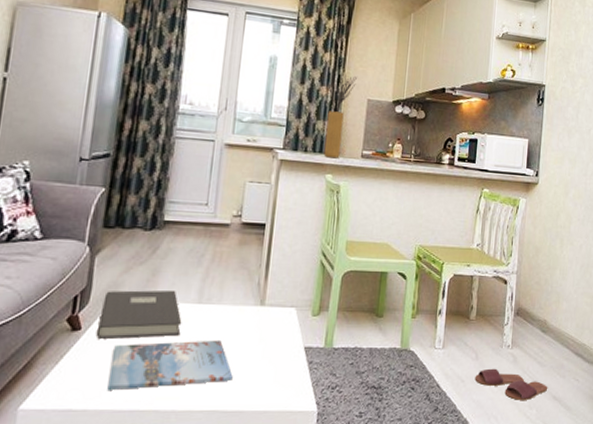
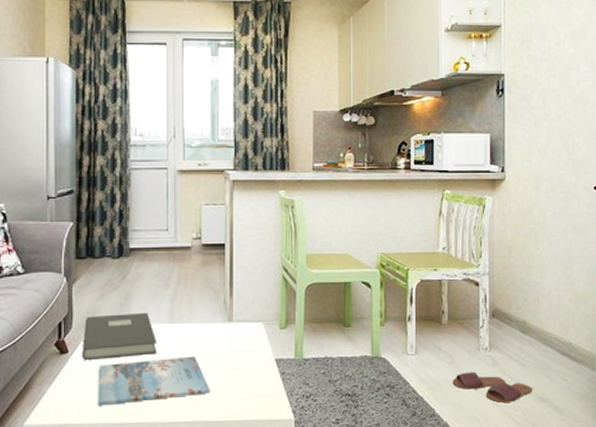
vase: present [324,74,357,159] -> none [270,88,300,174]

